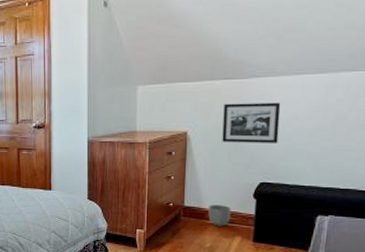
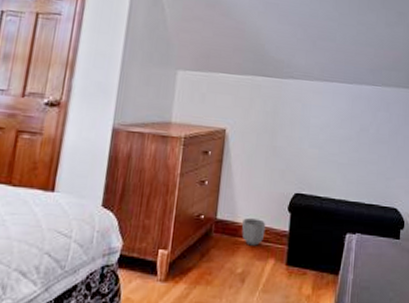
picture frame: present [222,102,281,143] -> none [260,102,315,150]

